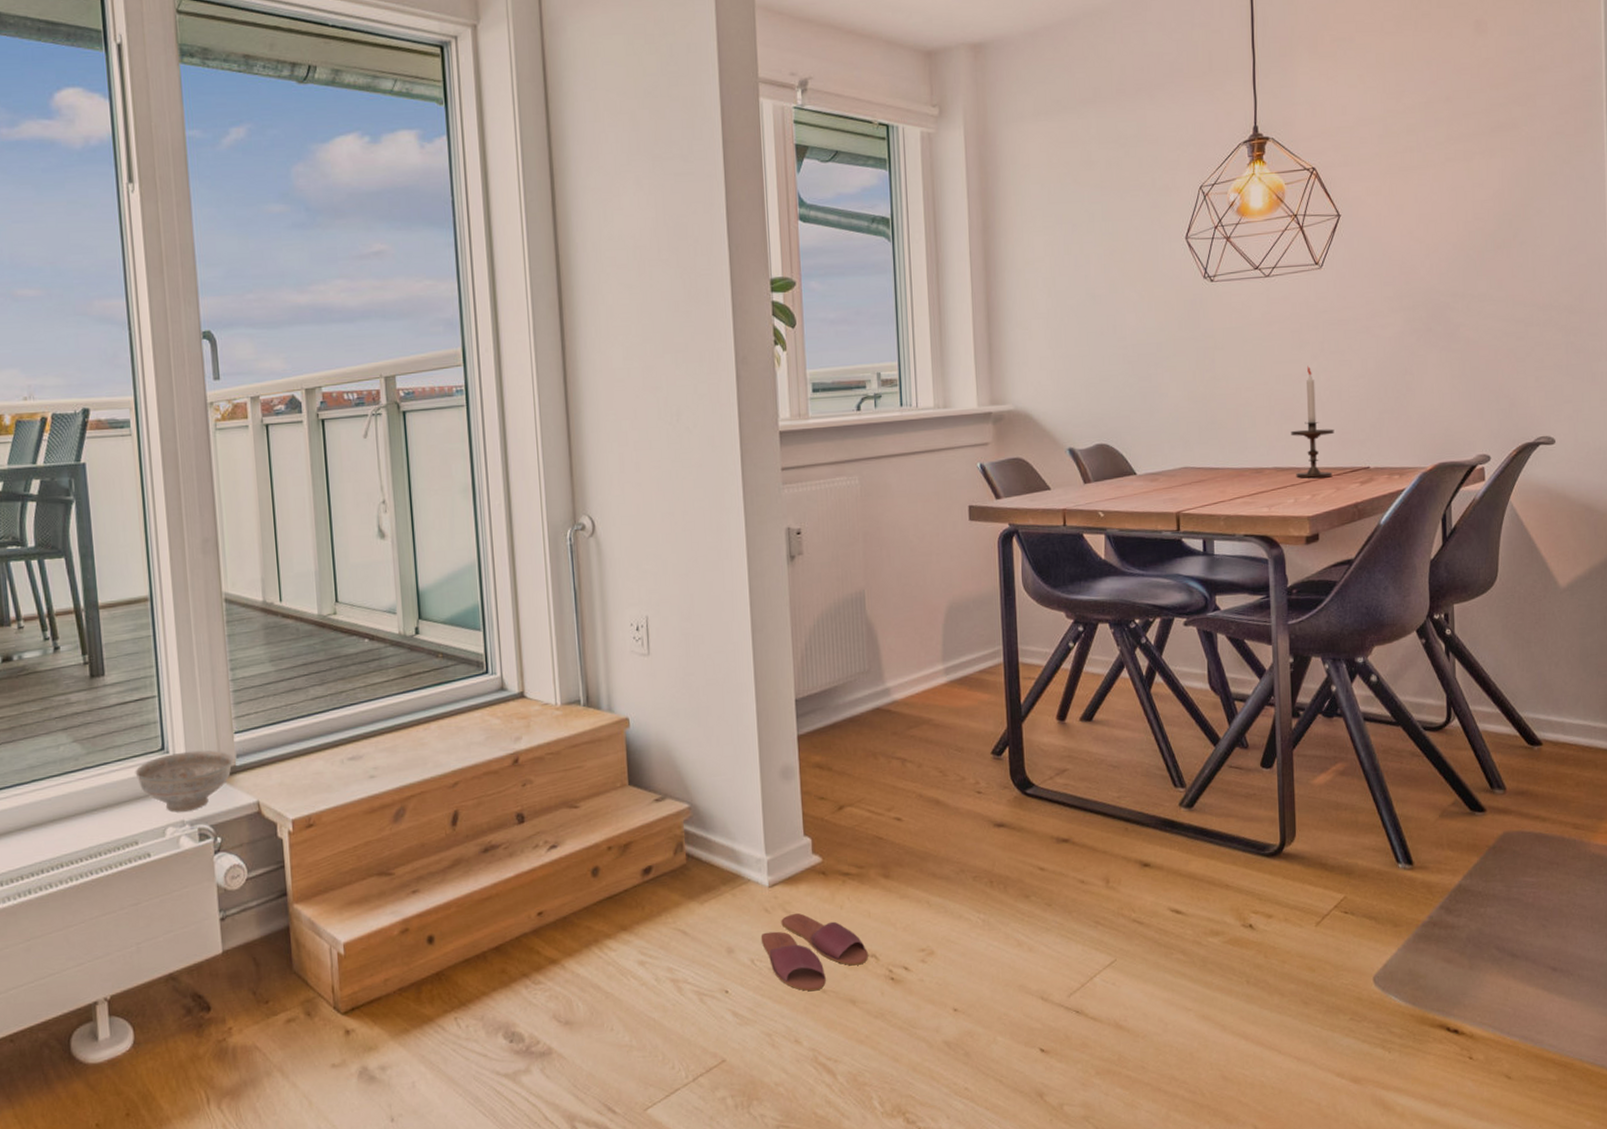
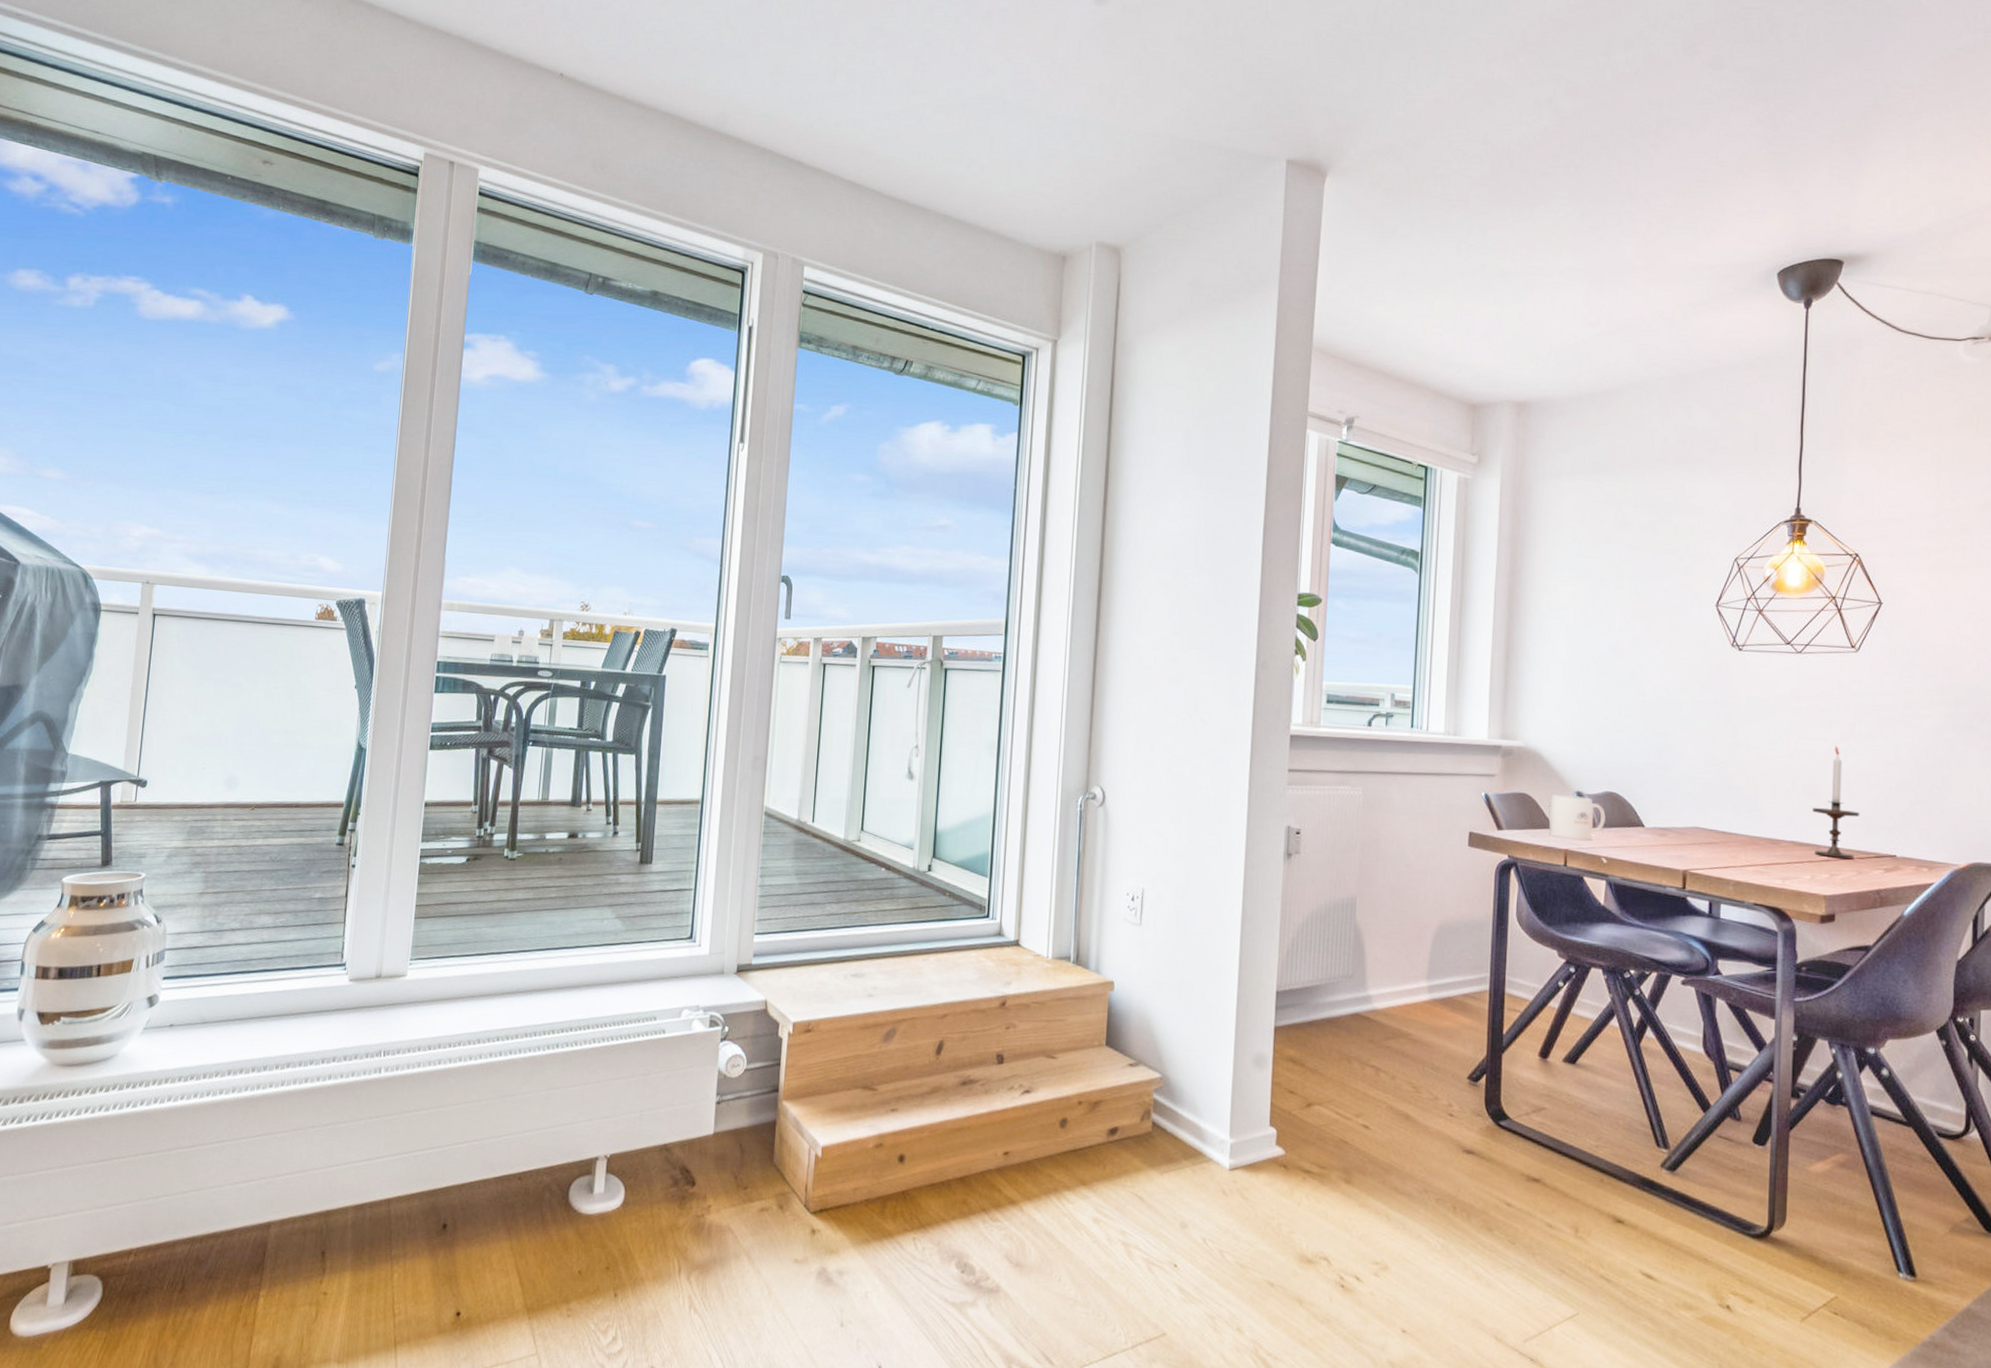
decorative bowl: present [135,750,234,812] -> none [664,943,751,998]
slippers: present [760,912,868,992] -> none [1215,1200,1321,1283]
mug: none [1043,452,1099,499] -> present [1548,794,1606,842]

